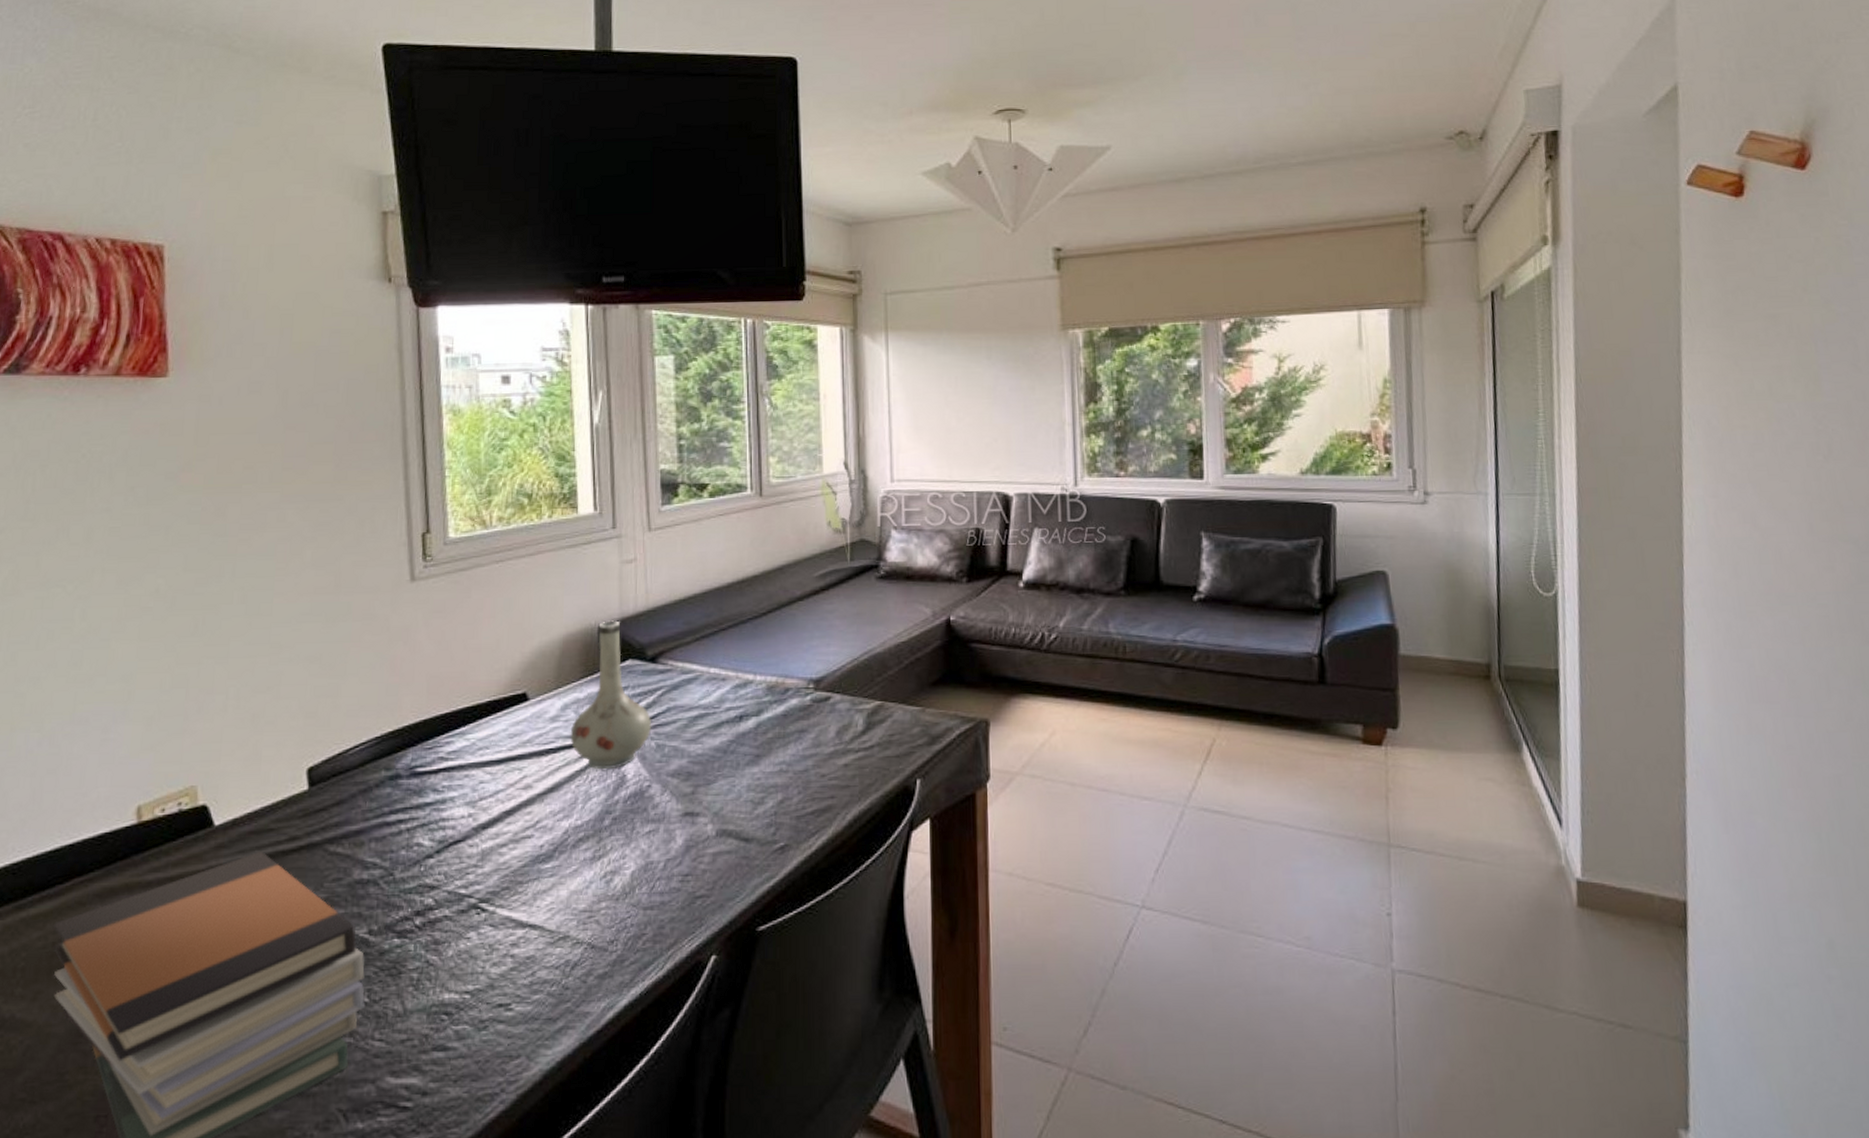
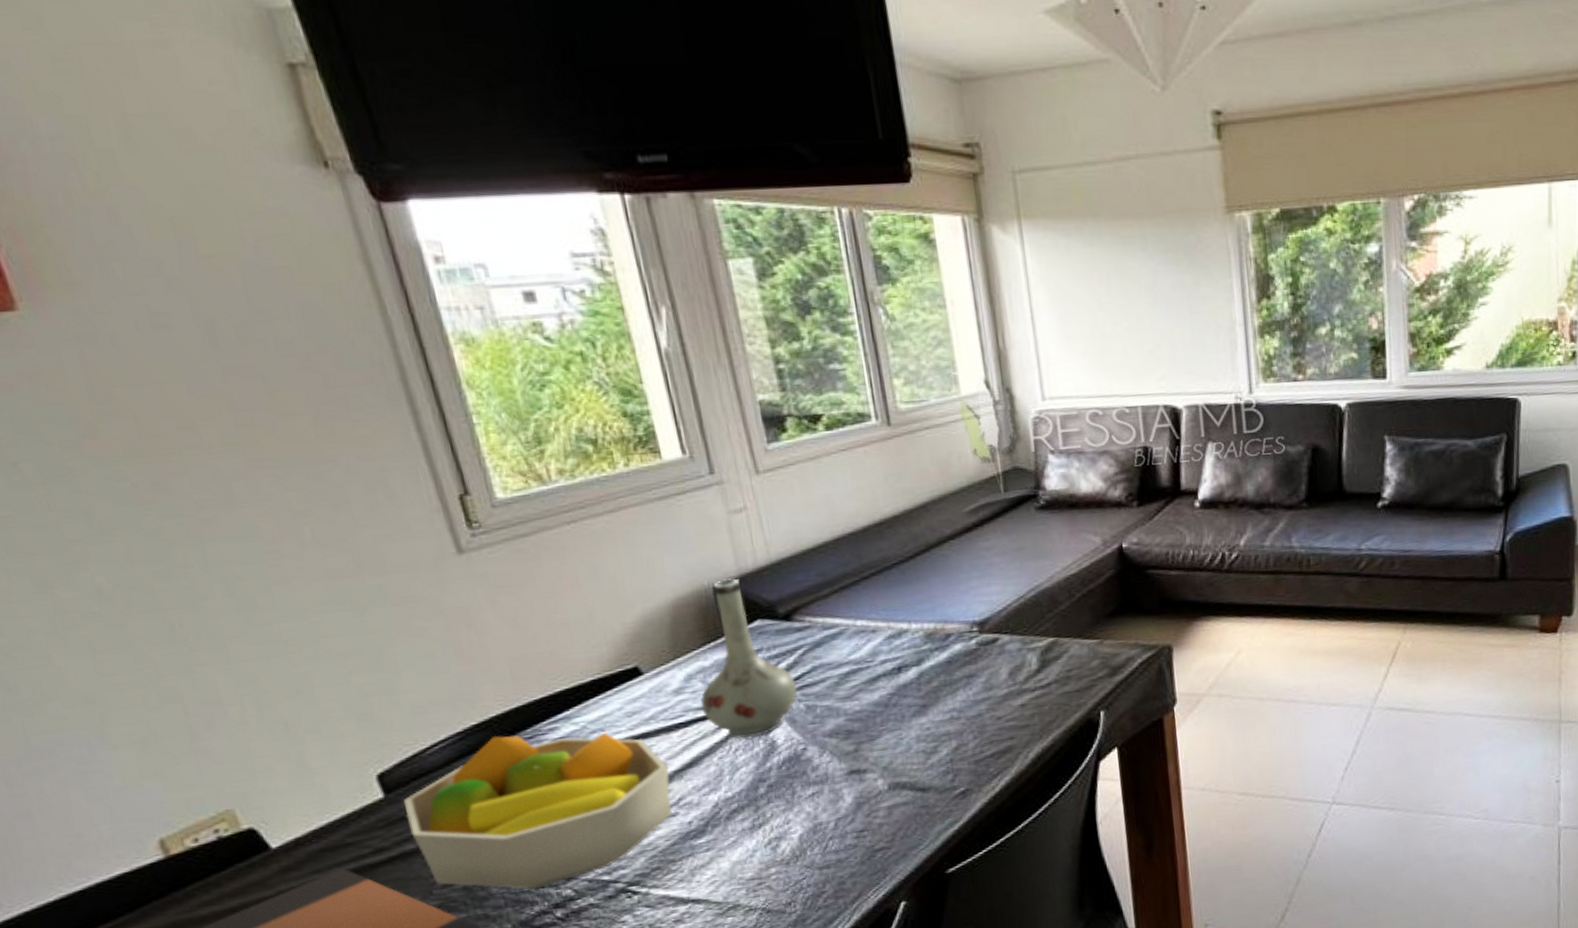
fruit bowl: none [320,744,534,894] -> present [404,732,672,889]

